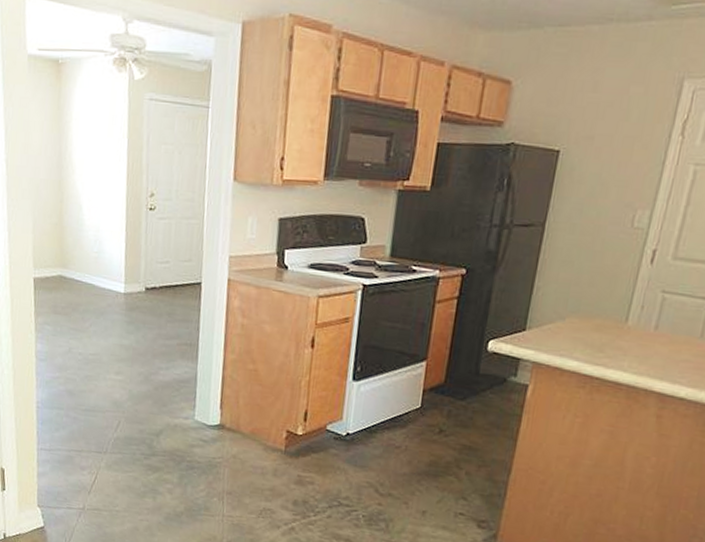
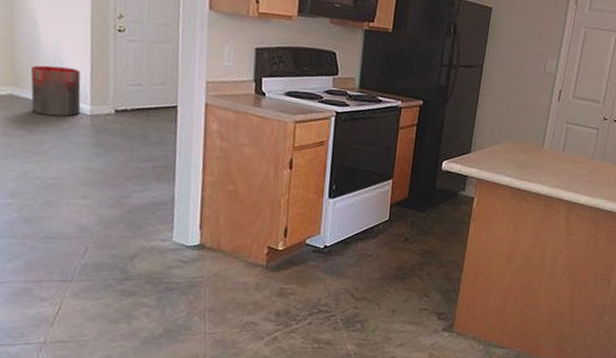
trash can: none [76,246,117,296] -> present [31,65,81,117]

